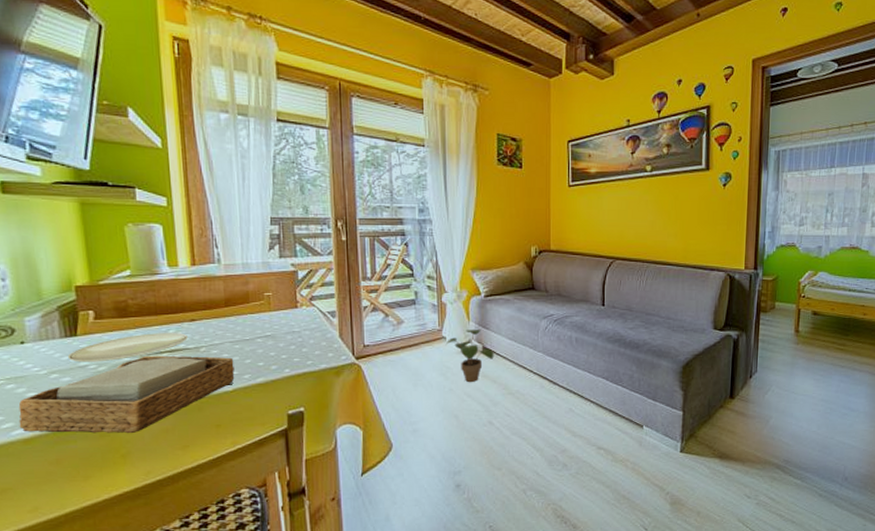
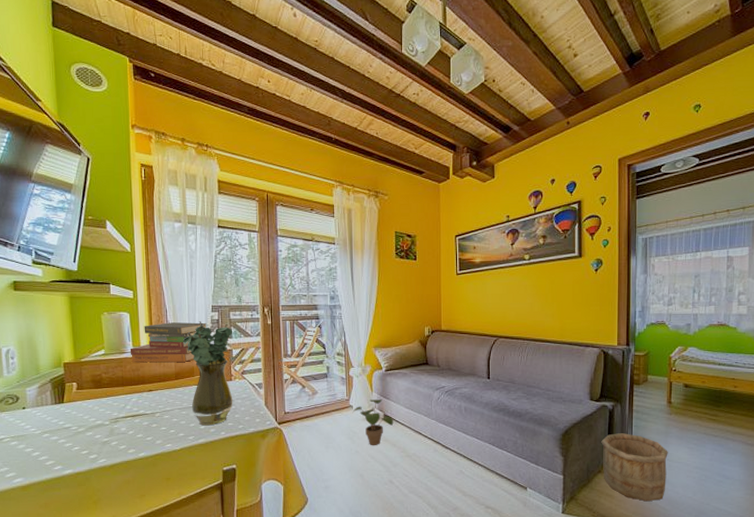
napkin holder: present [18,355,235,434] -> none [19,419,182,484]
plate: present [67,333,188,363] -> none [56,401,146,425]
books: none [164,237,265,285] -> present [130,322,207,362]
vase: none [233,236,300,362] -> present [182,321,233,426]
wooden bucket: none [724,365,794,437] -> present [601,433,668,502]

